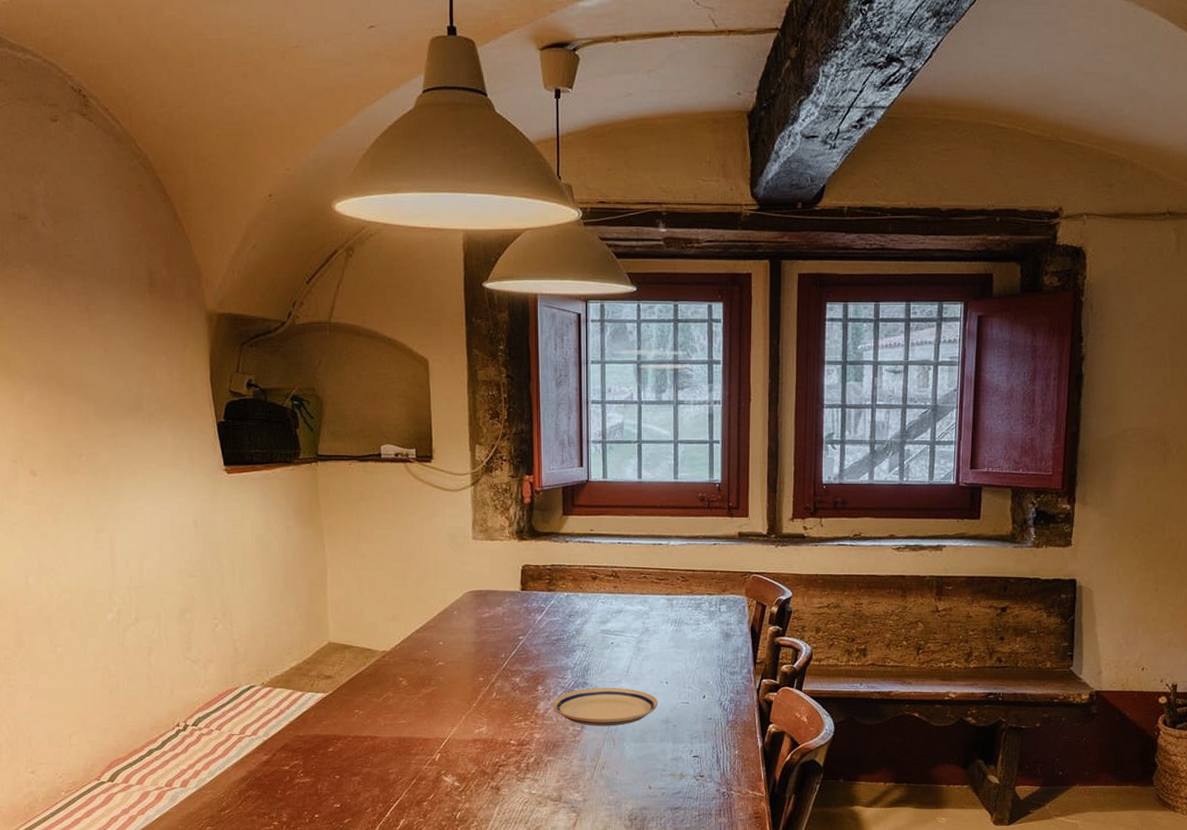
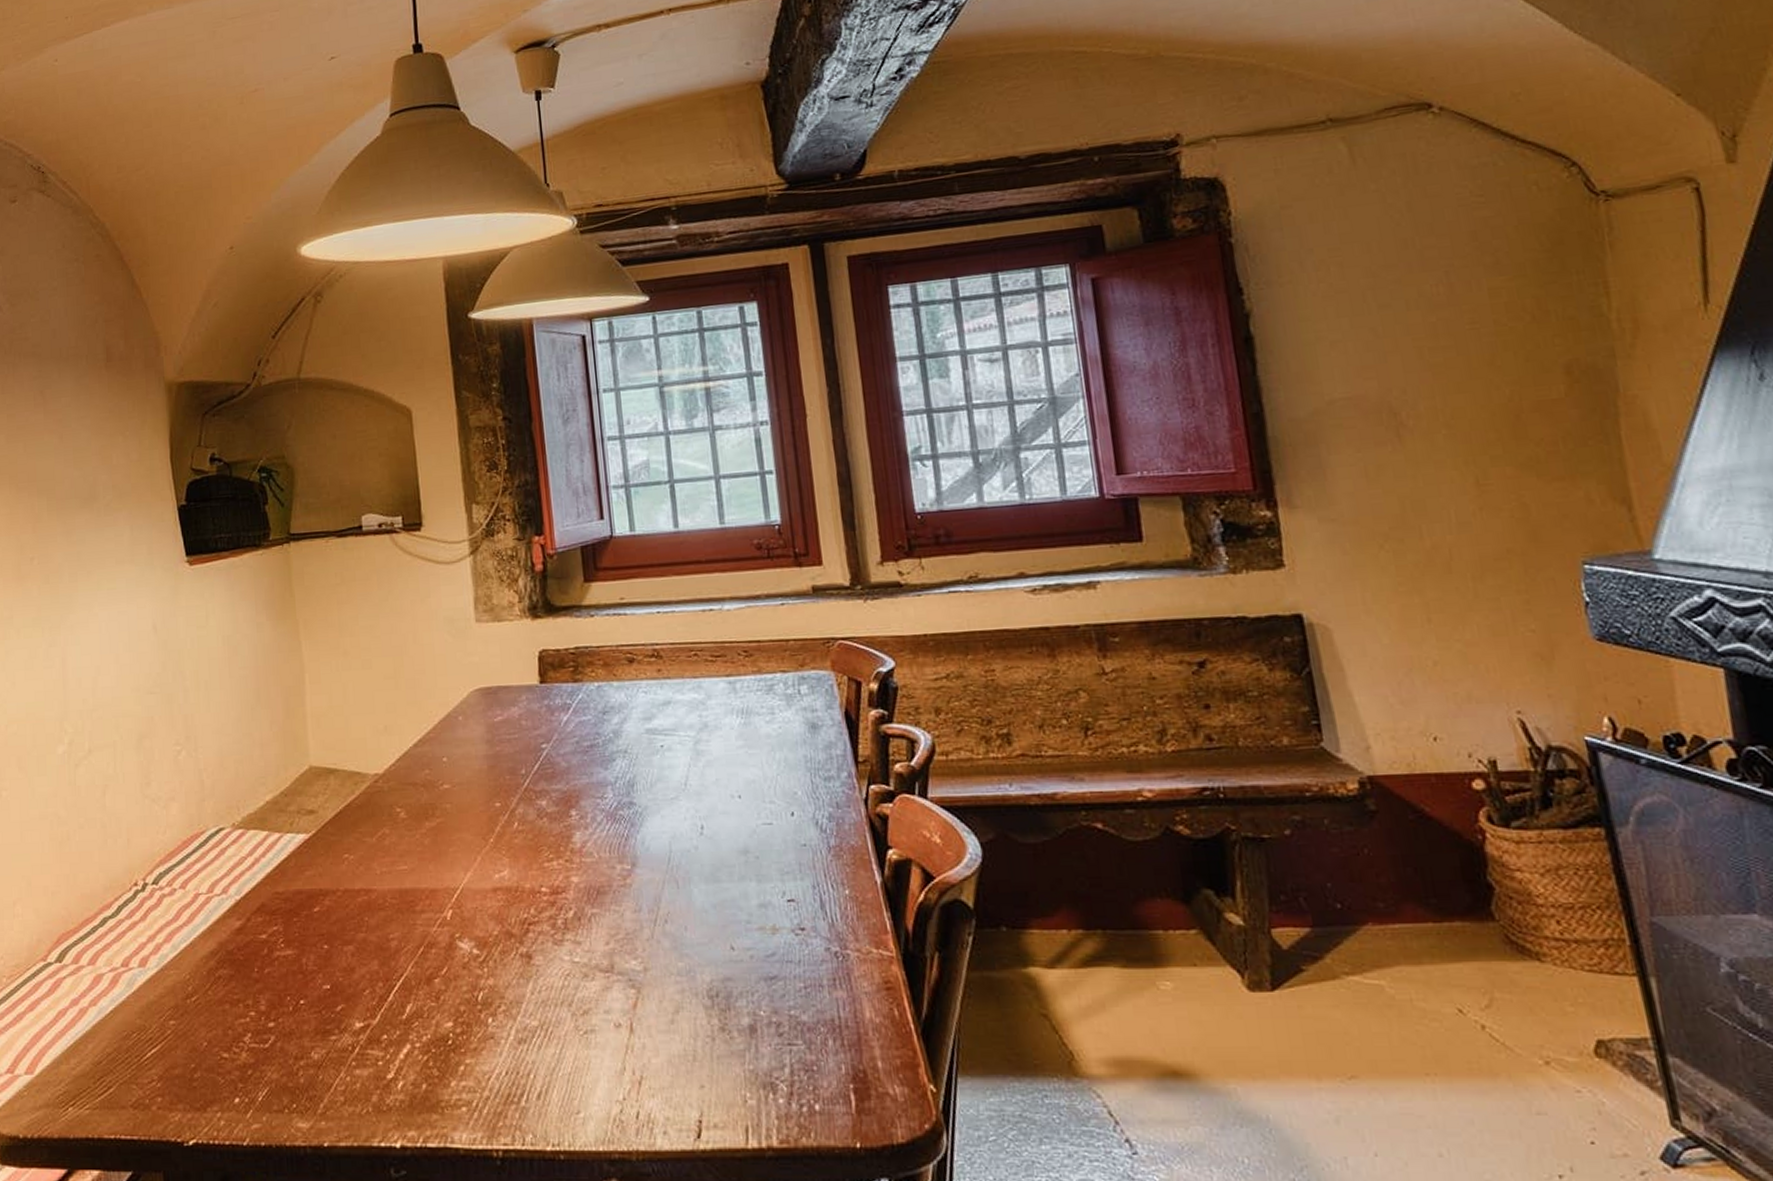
plate: present [552,688,659,726] -> none [590,807,732,863]

